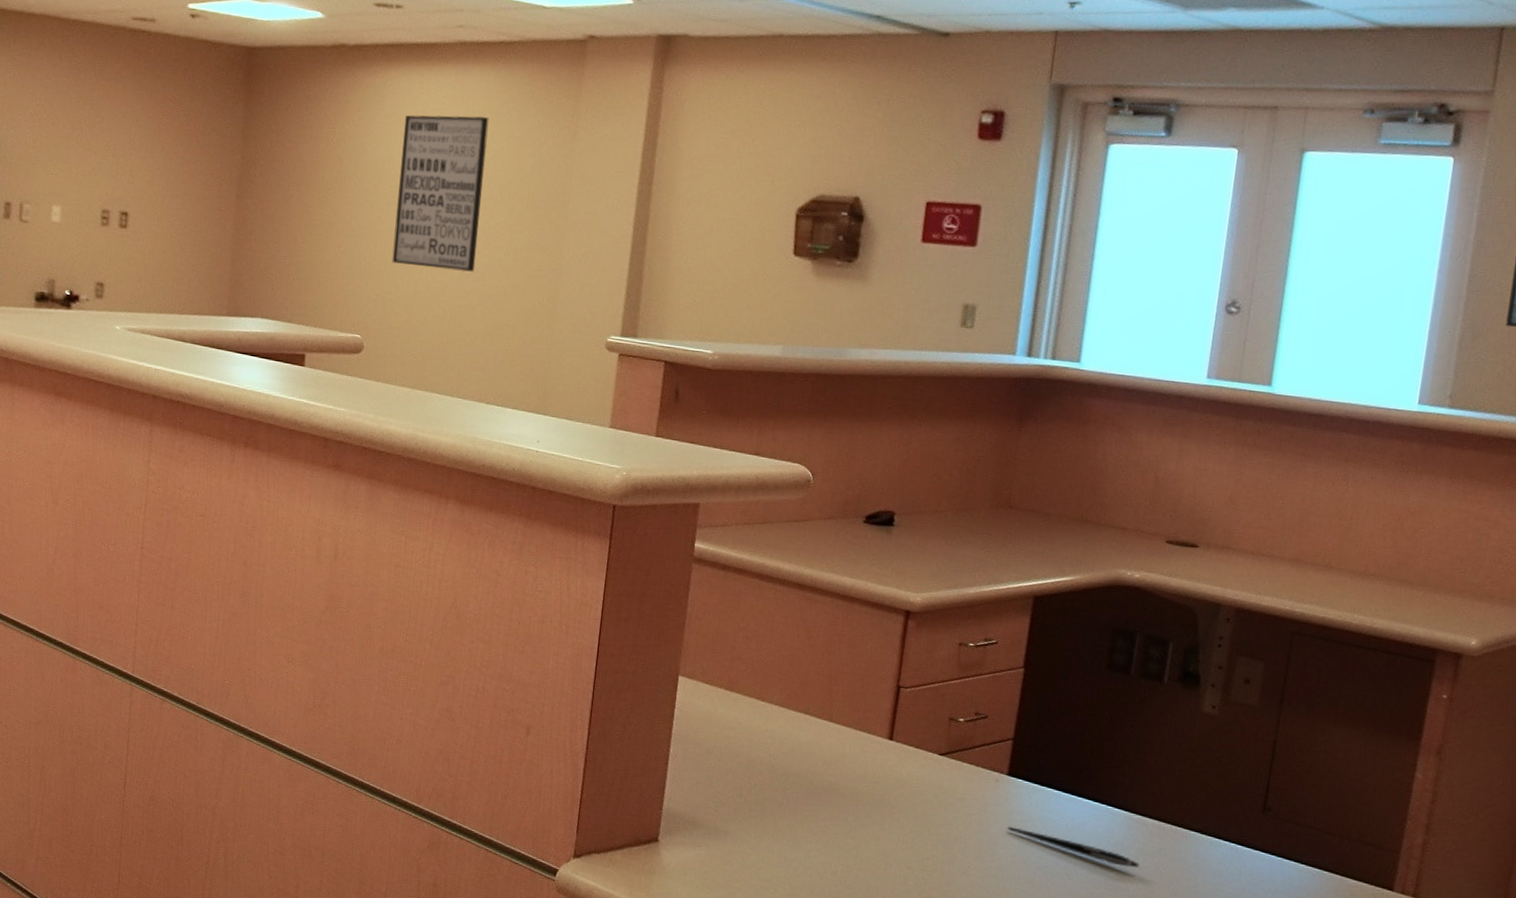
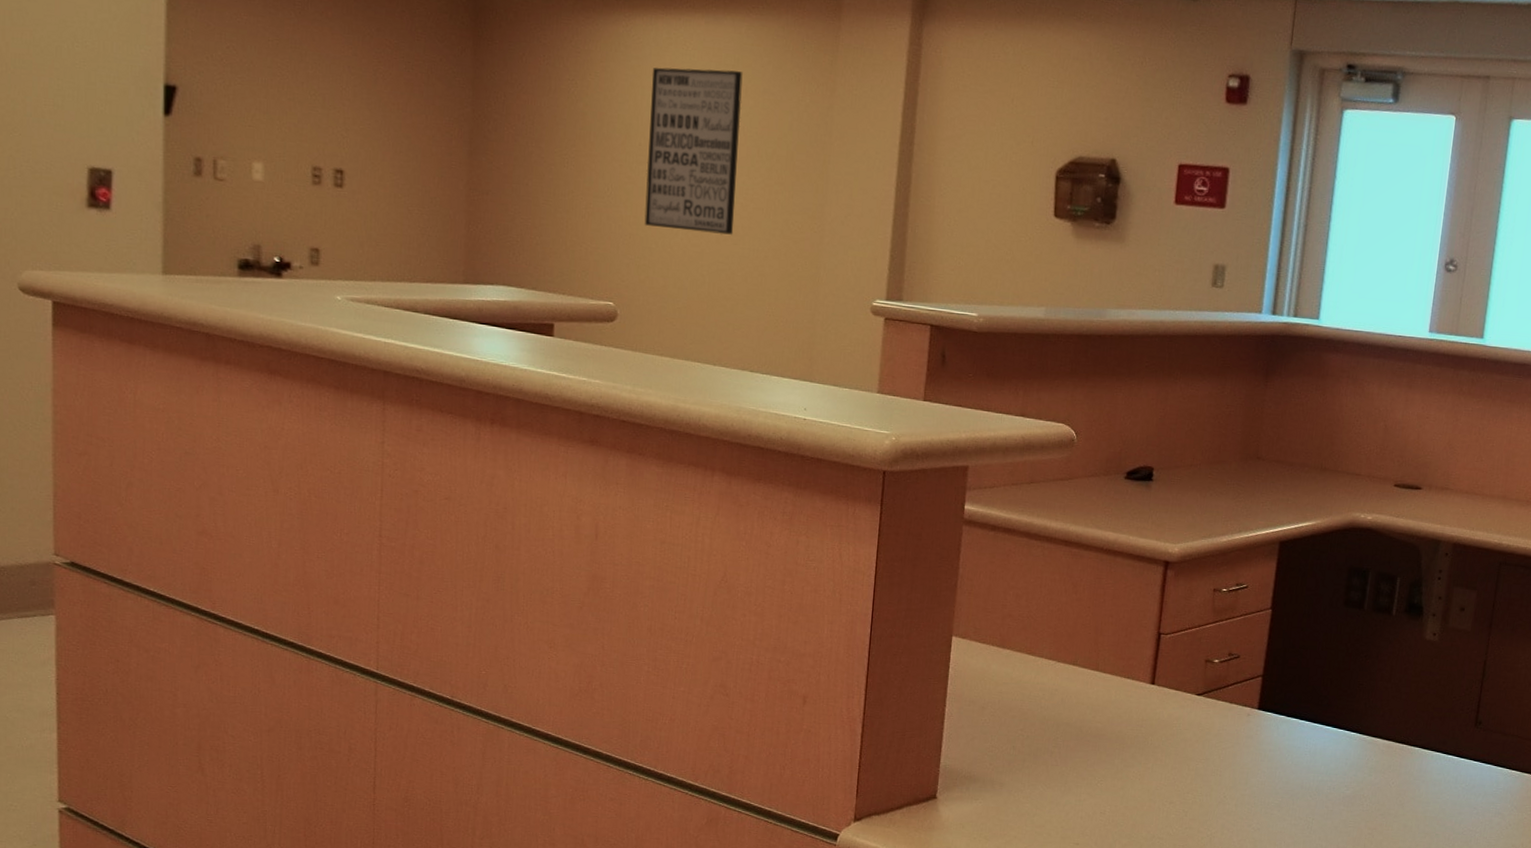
pen: present [1006,826,1139,868] -> none [1257,756,1372,785]

